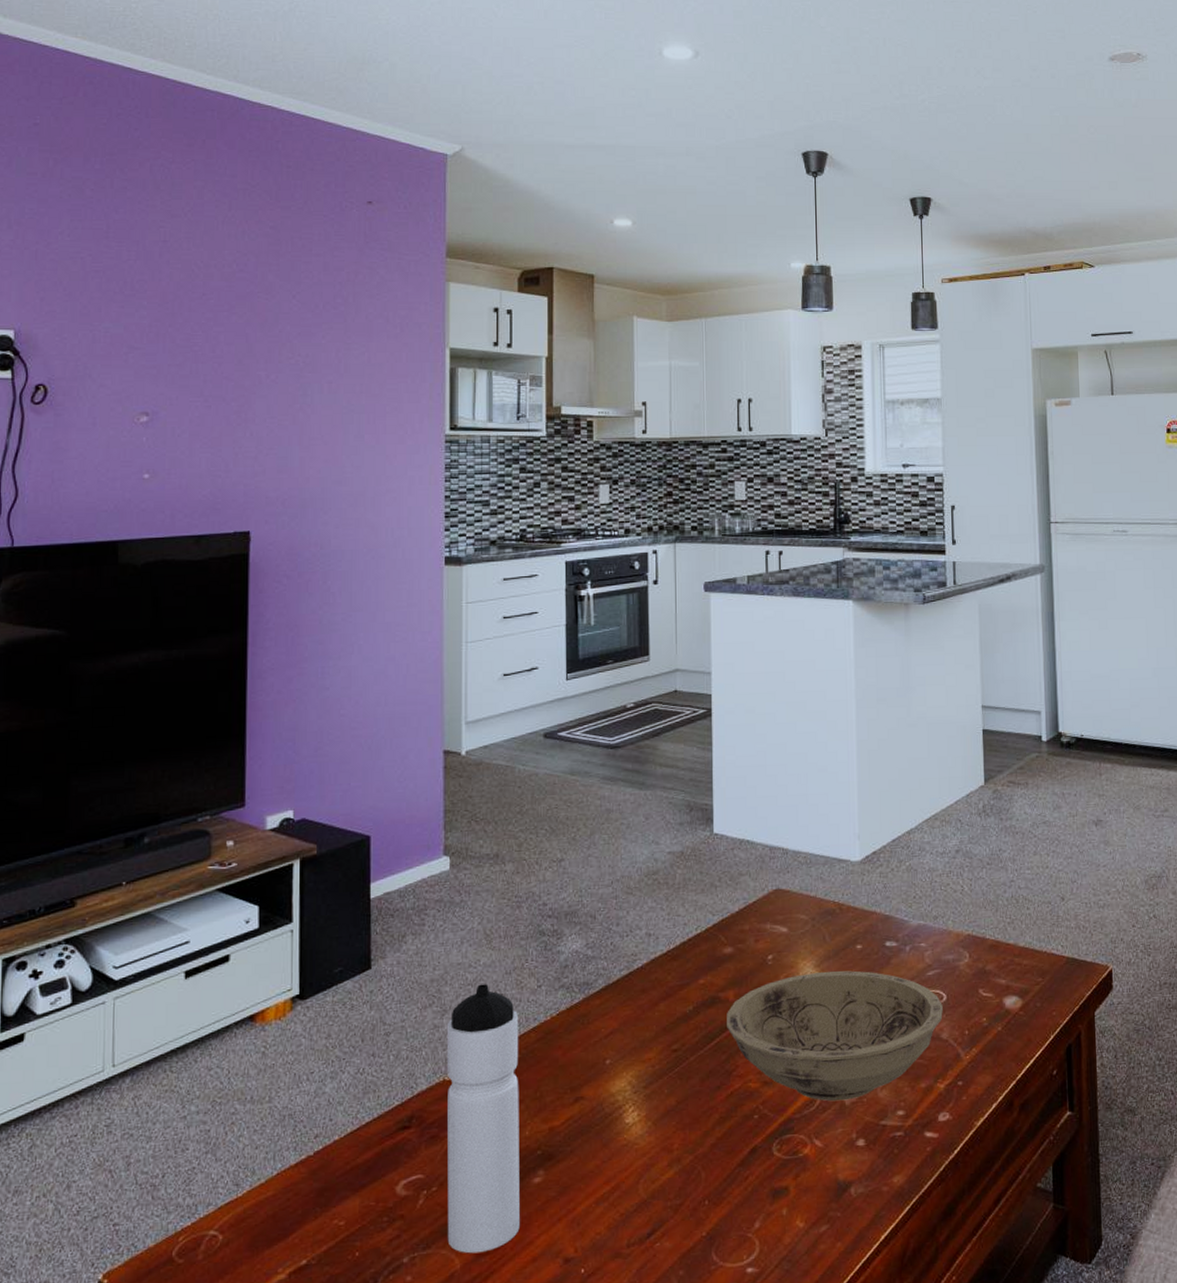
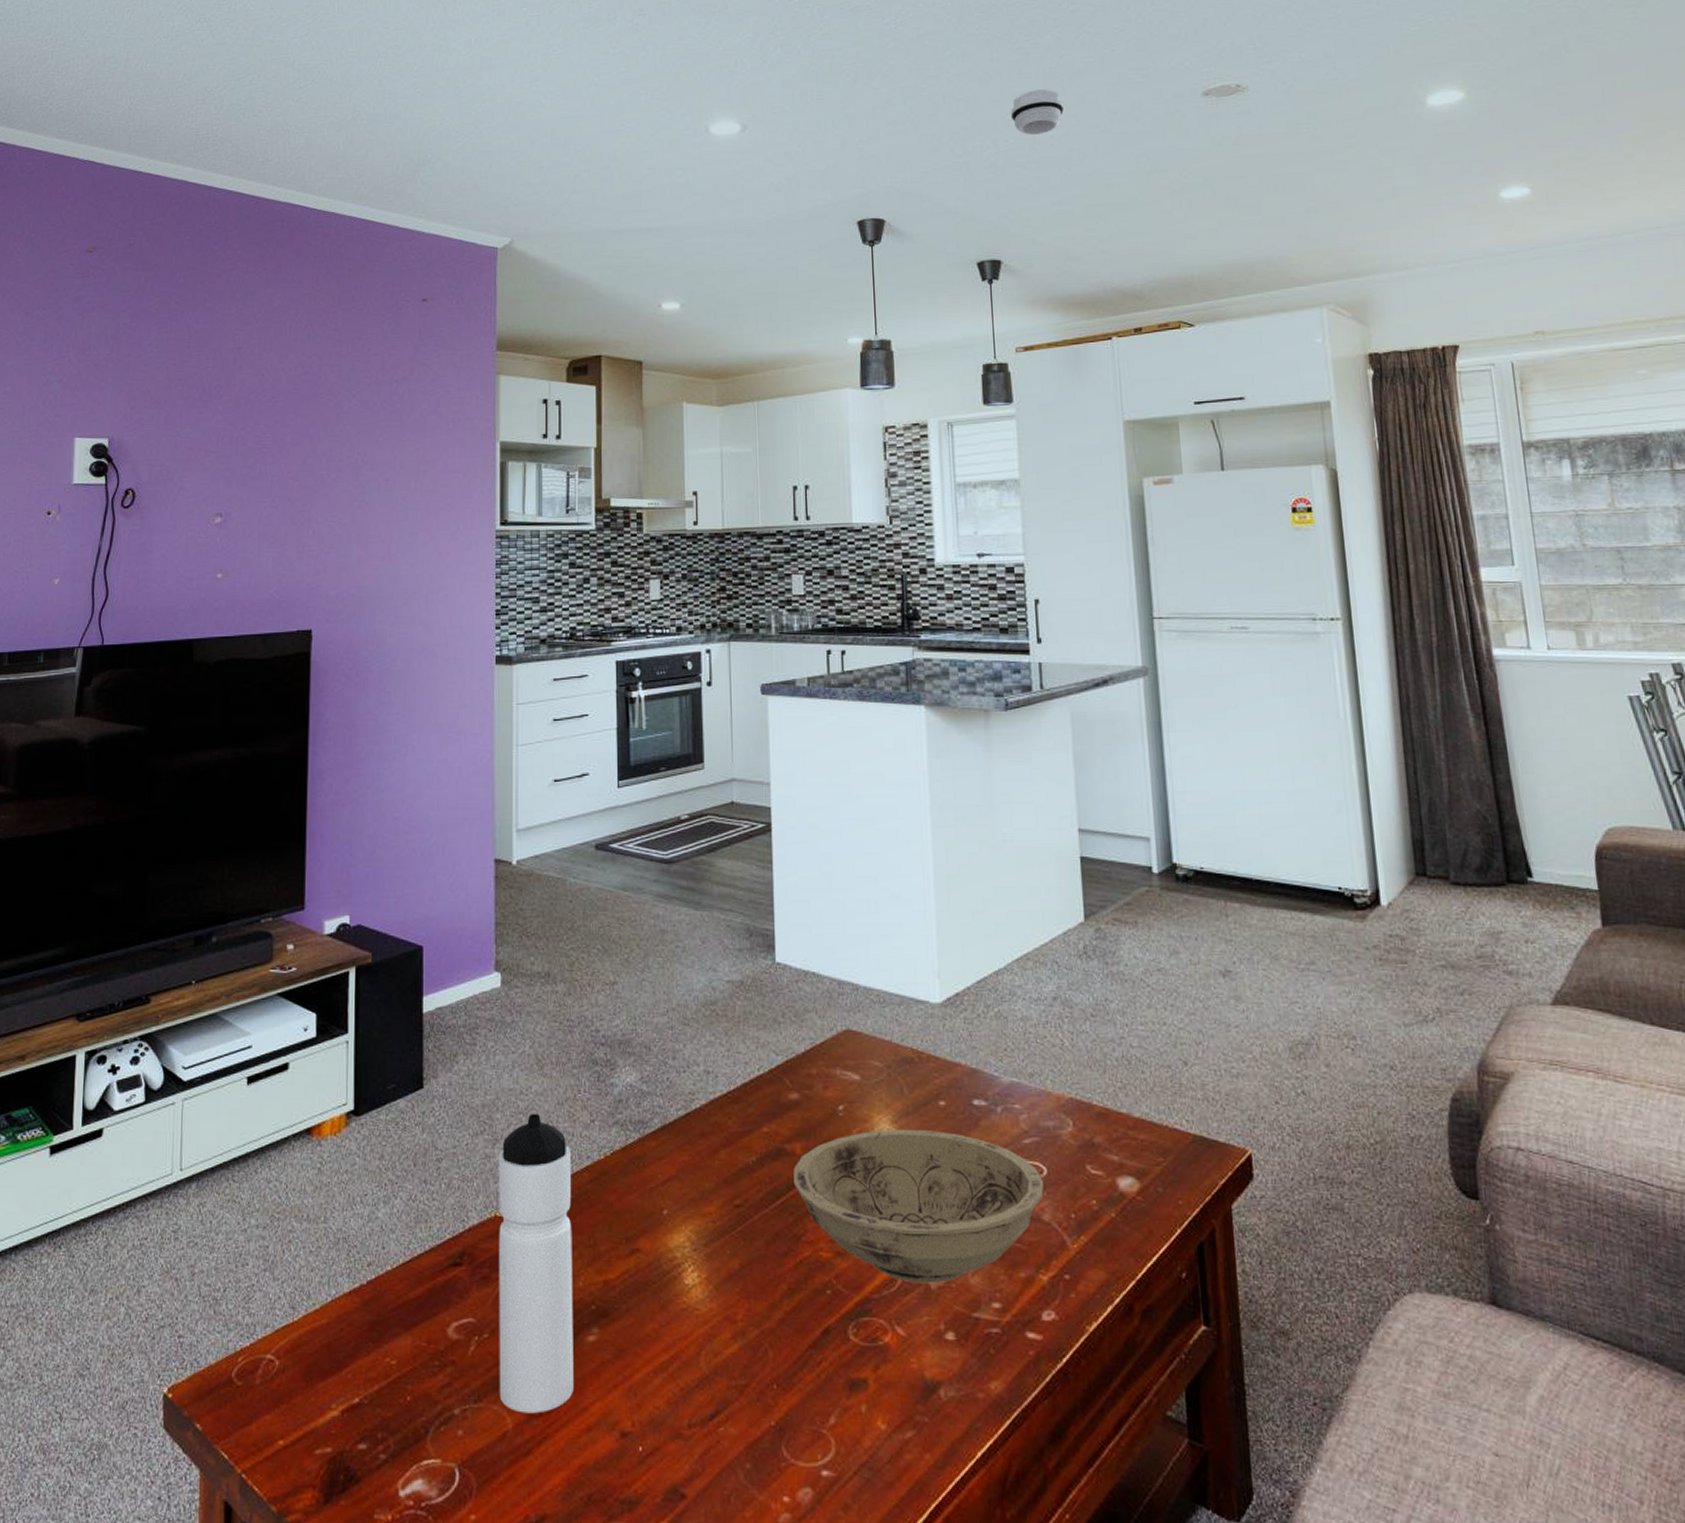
smoke detector: none [943,42,991,84] -> present [1010,89,1065,135]

